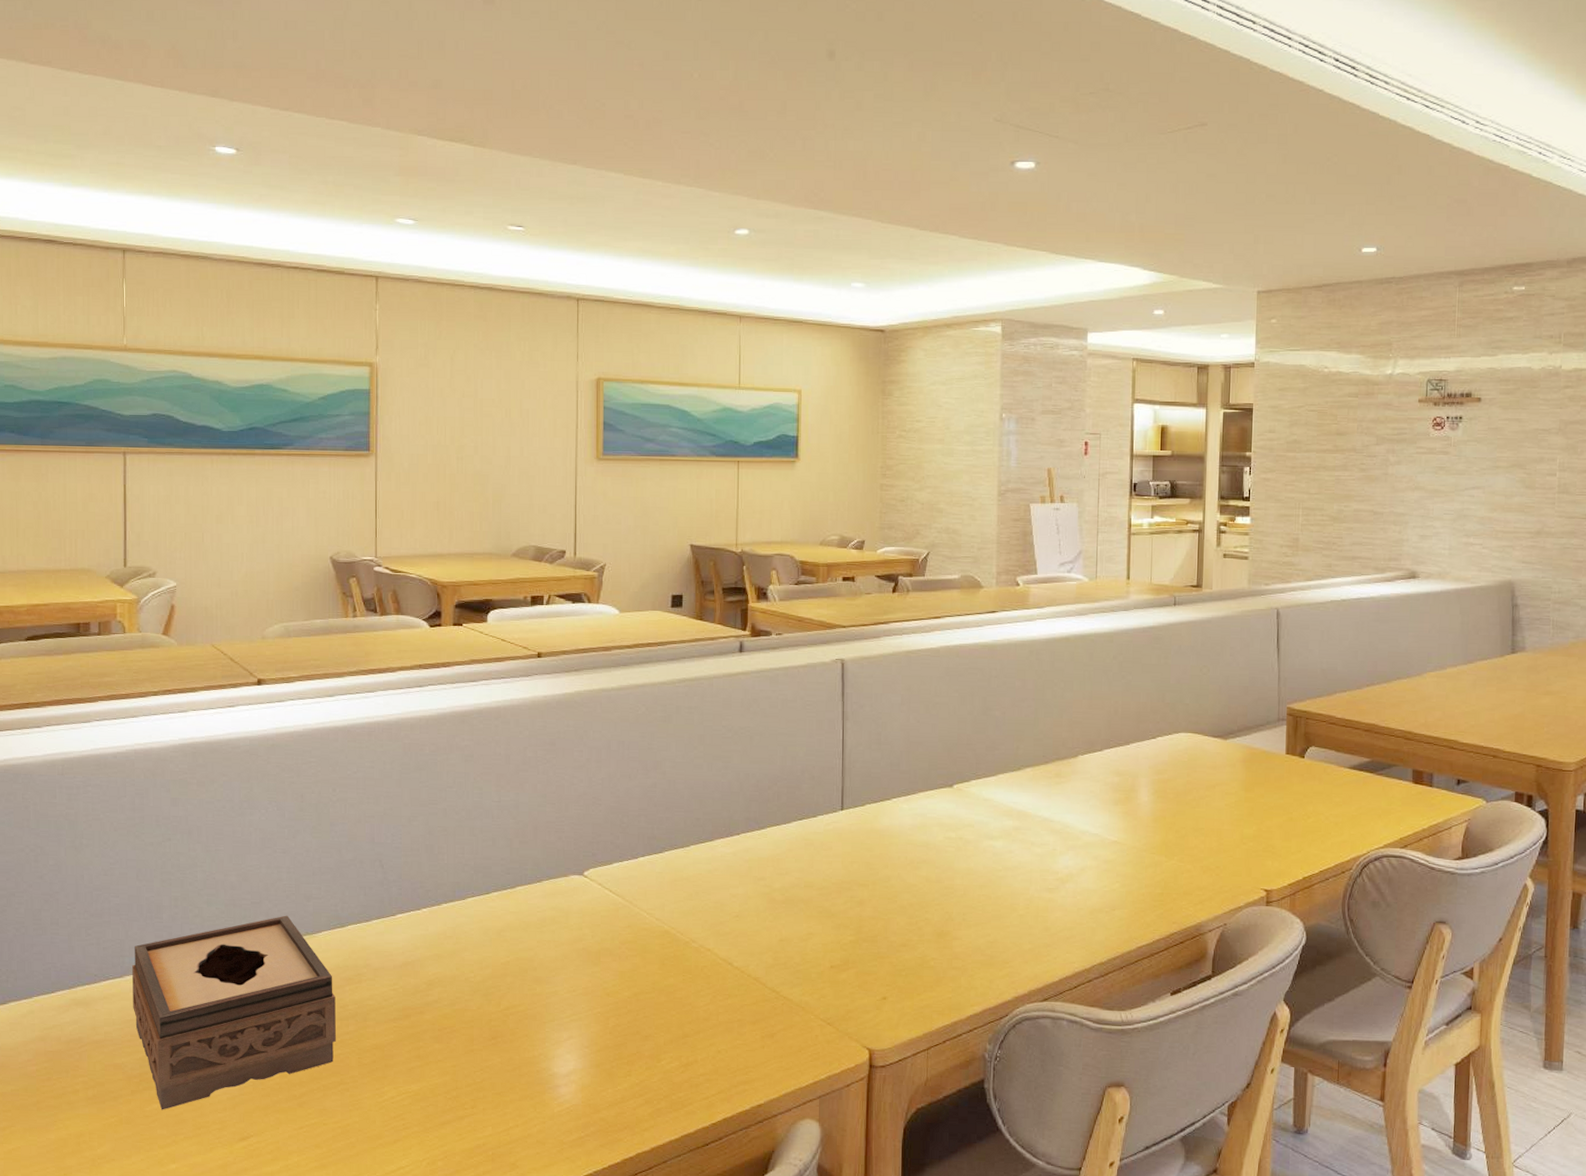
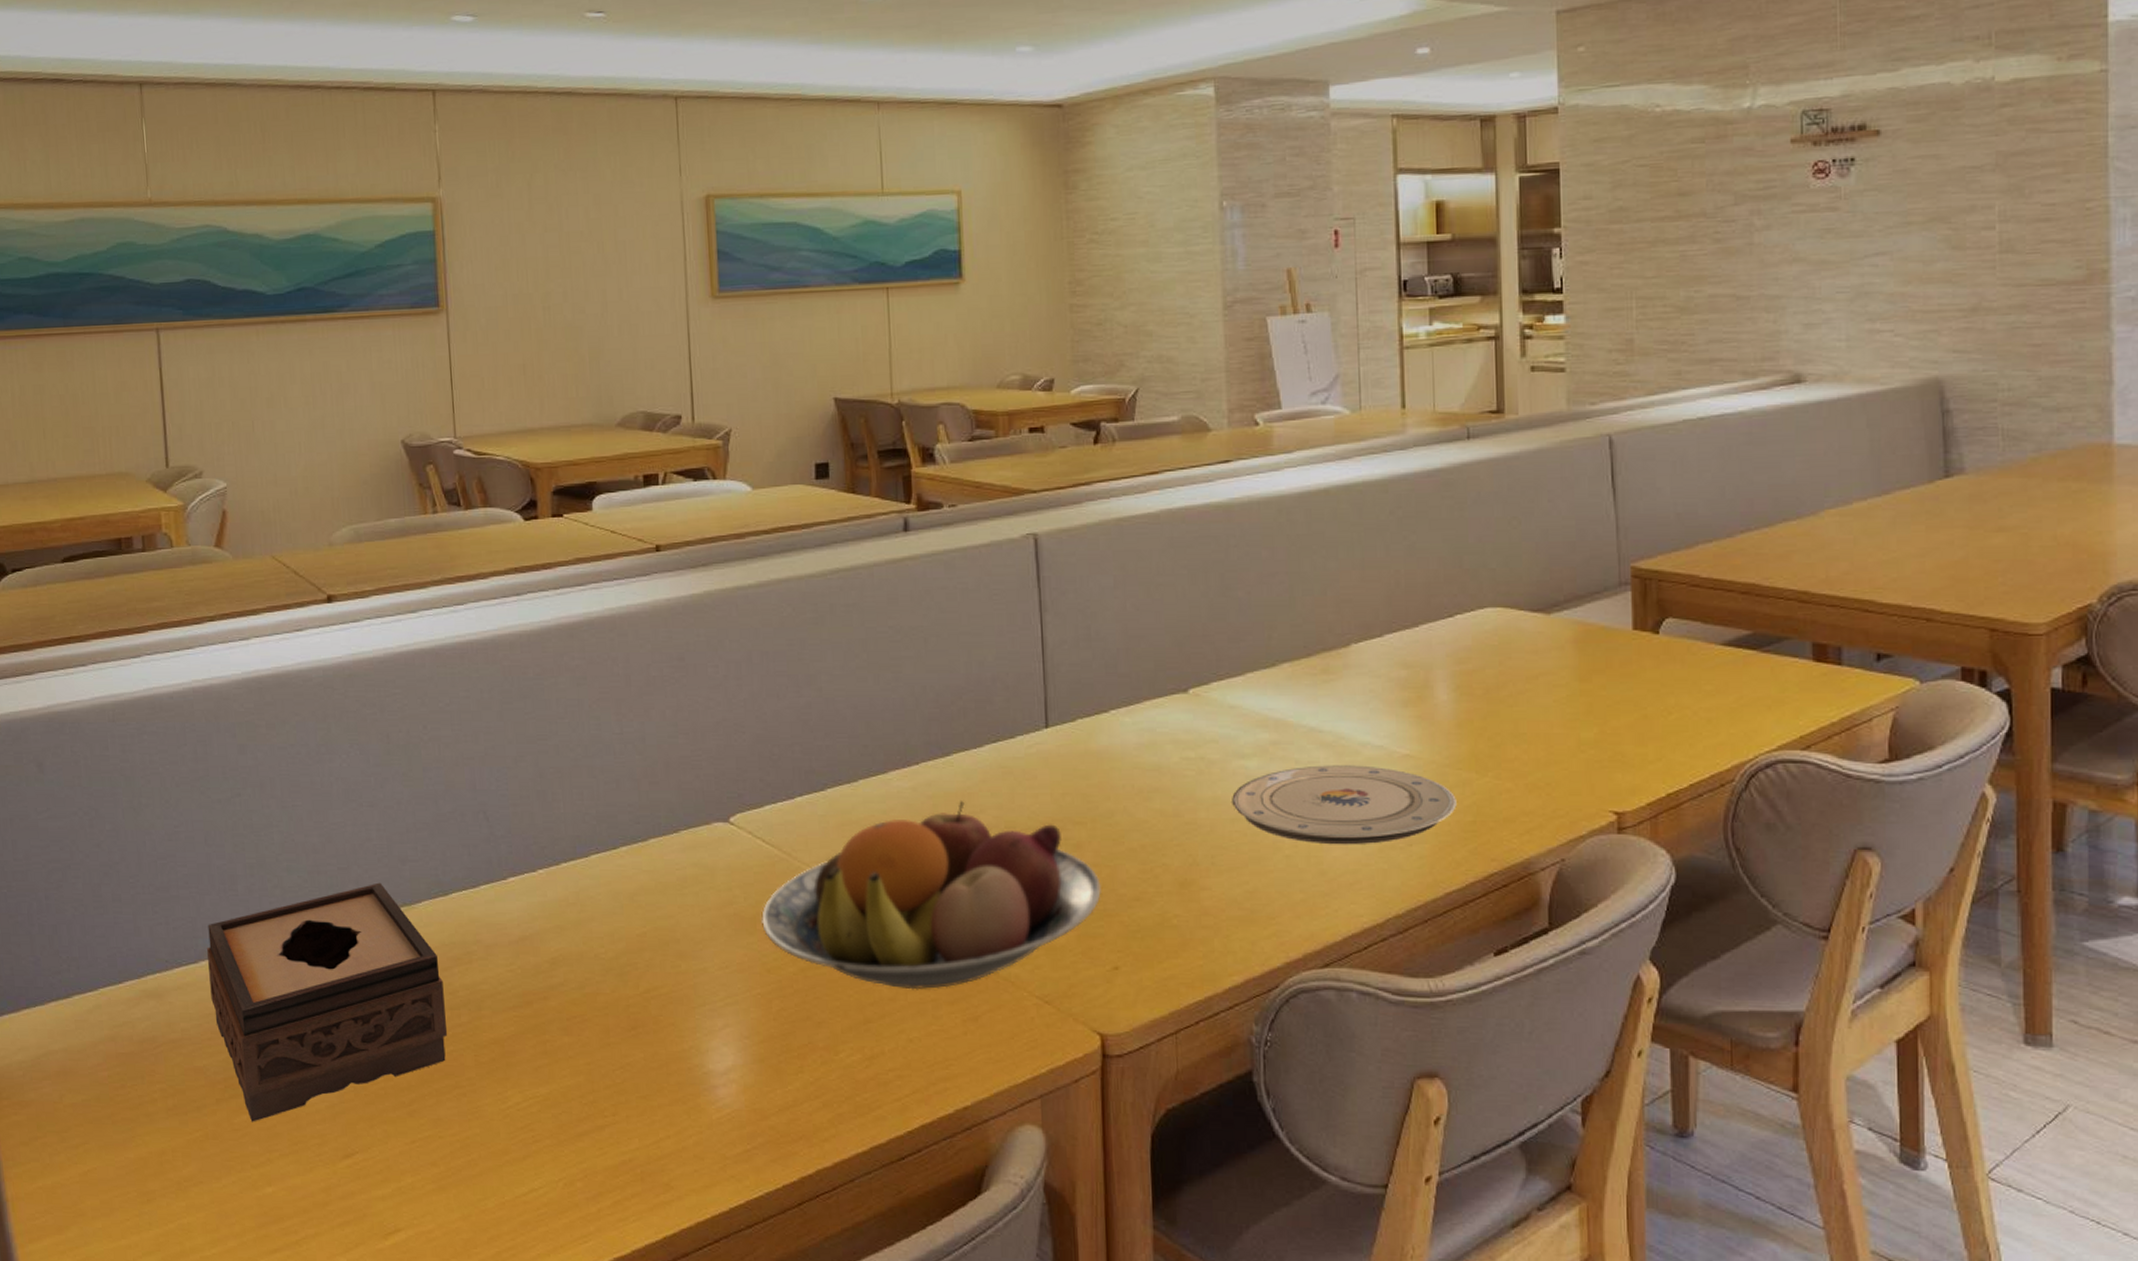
fruit bowl: none [604,865,877,1012] -> present [760,801,1101,990]
plate: none [981,847,1150,909] -> present [1232,765,1457,845]

